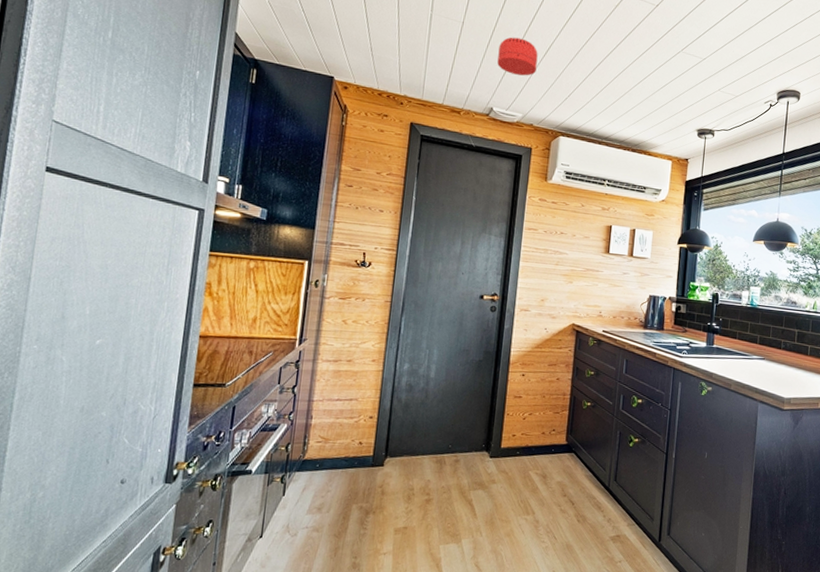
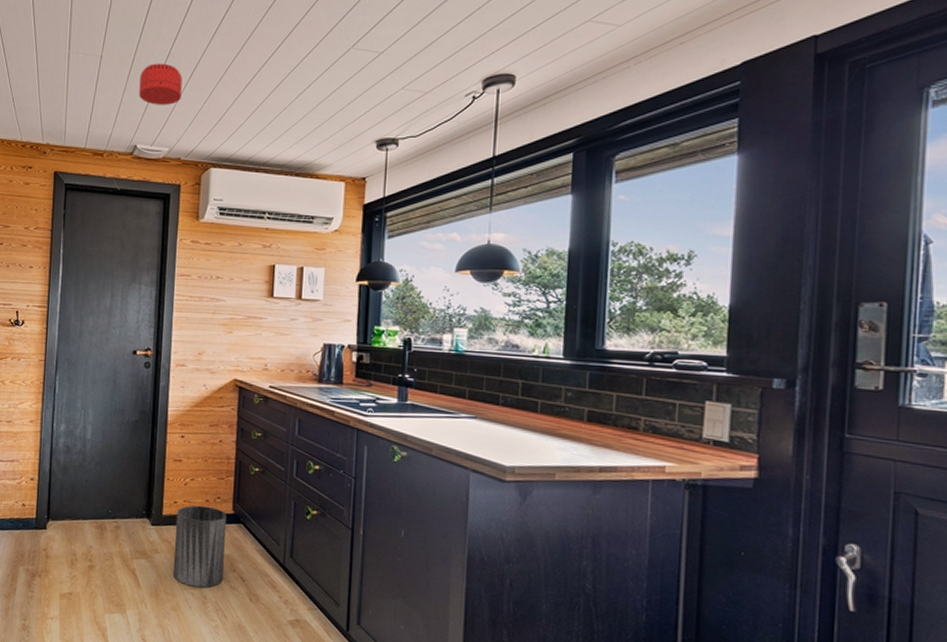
trash can: none [508,437,560,513] -> present [173,505,227,588]

